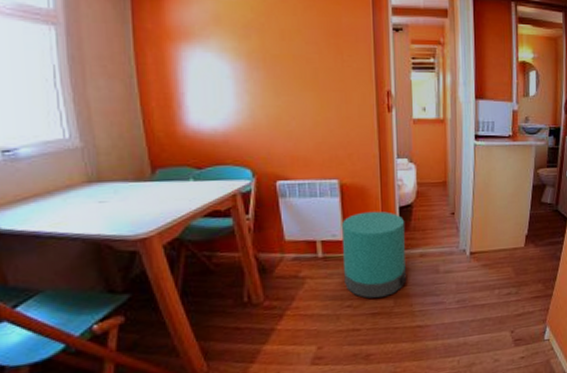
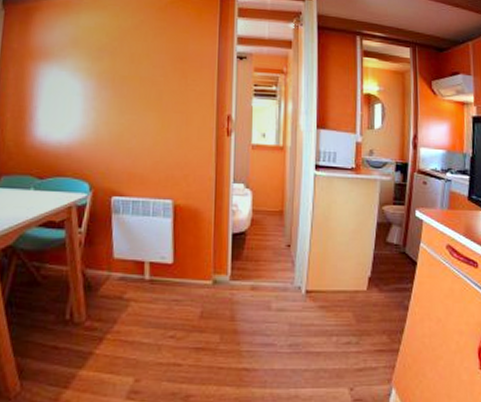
trash can: present [341,211,407,298] -> none [170,235,238,330]

